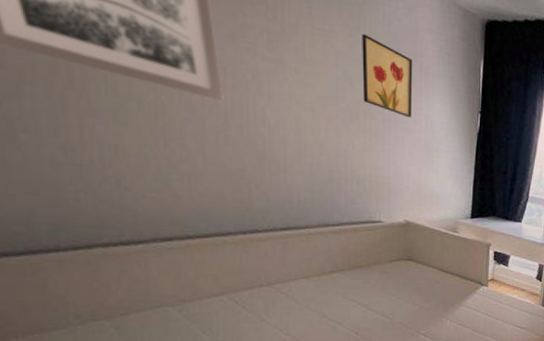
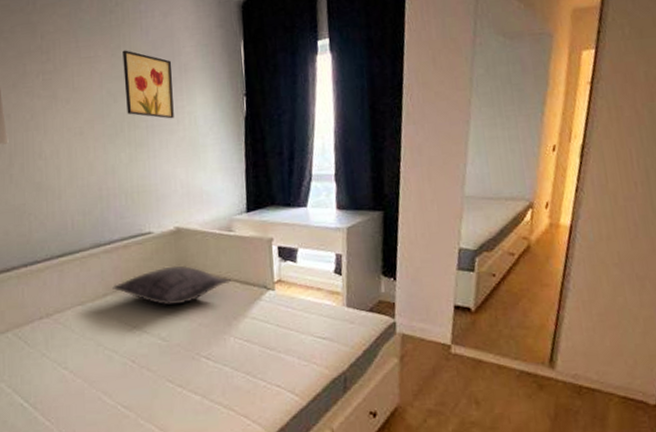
pillow: none [339,254,452,288] -> present [112,265,231,305]

